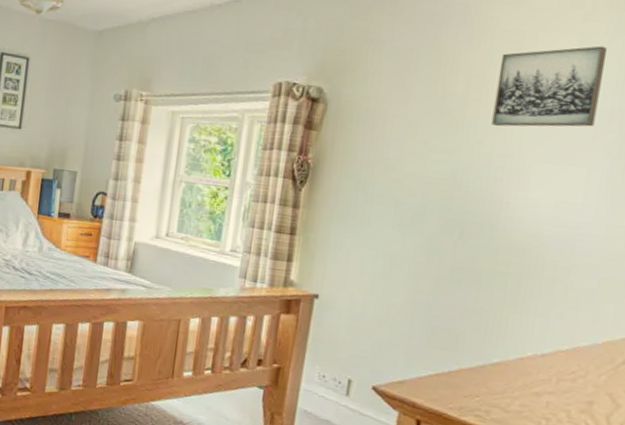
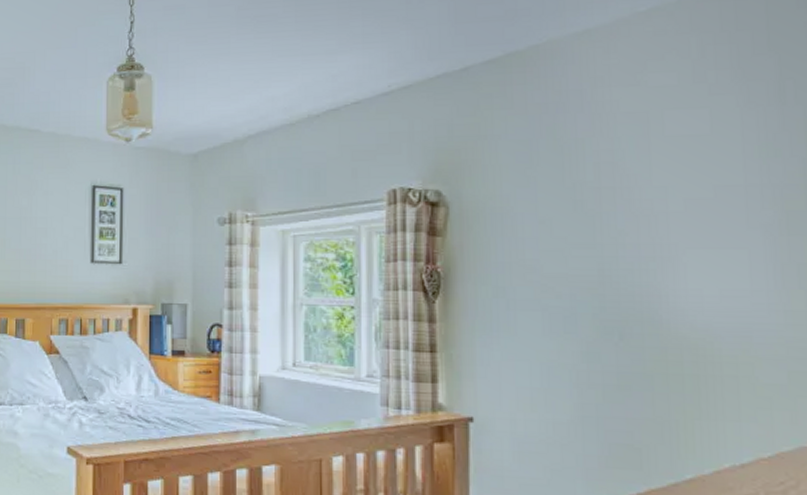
wall art: present [491,45,608,127] -> none [628,119,745,214]

